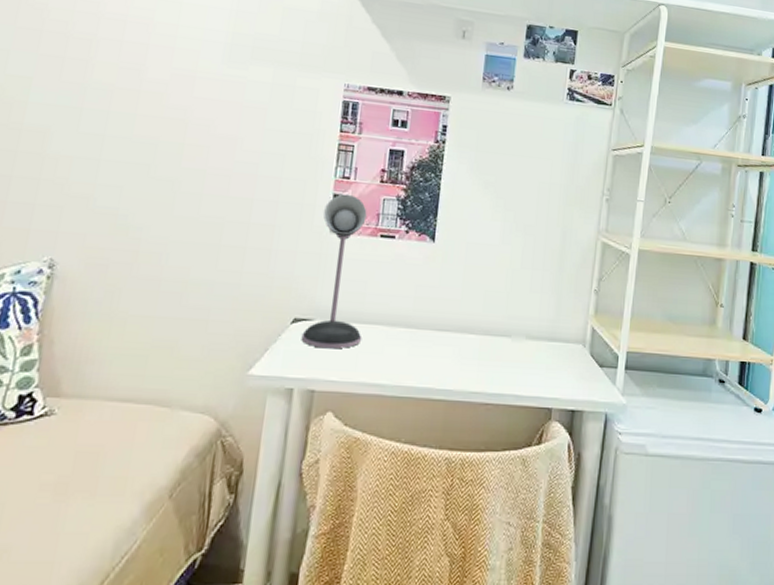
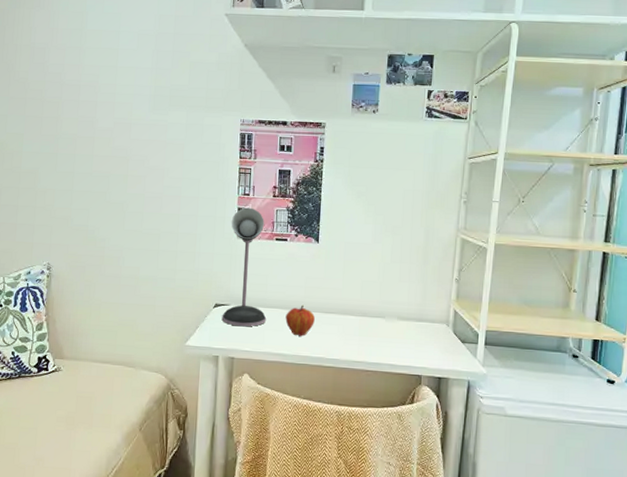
fruit: none [386,320,425,361] -> present [285,305,315,336]

